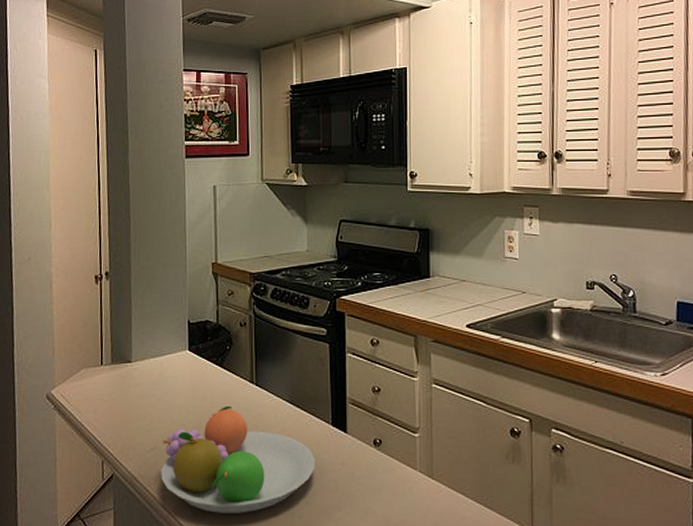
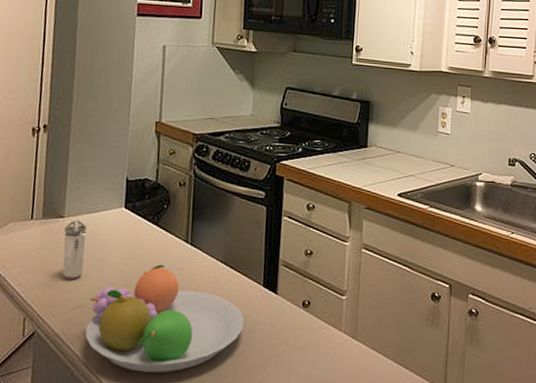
shaker: none [133,364,154,422] -> present [62,219,87,279]

